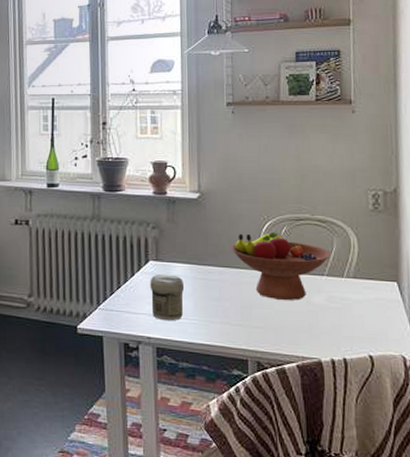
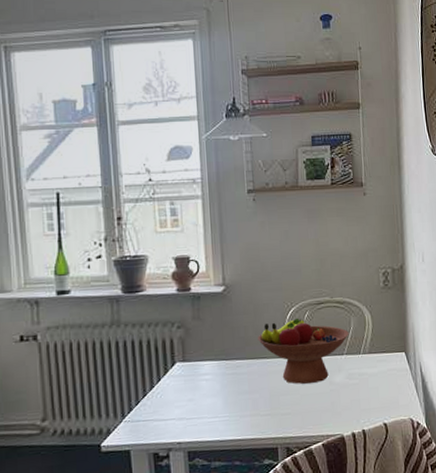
jar: present [150,274,185,321] -> none [177,374,214,423]

